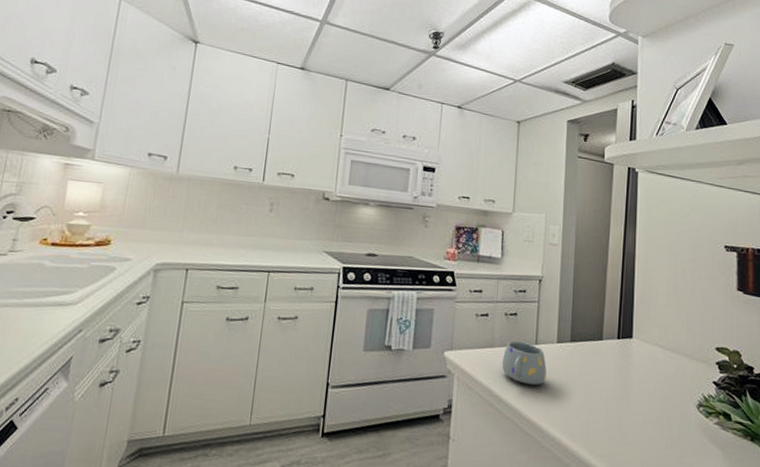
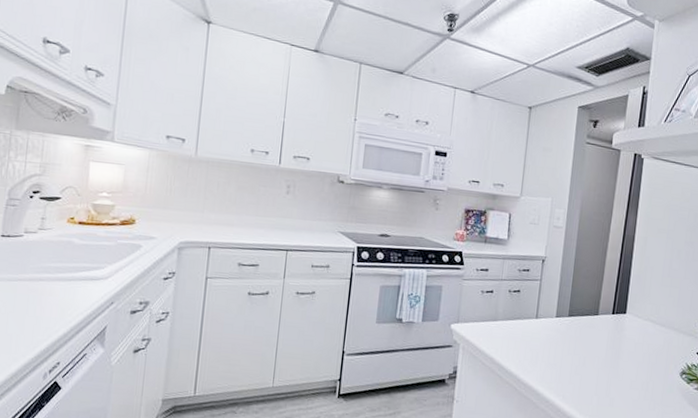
mug: present [502,340,547,385] -> none [504,315,545,355]

